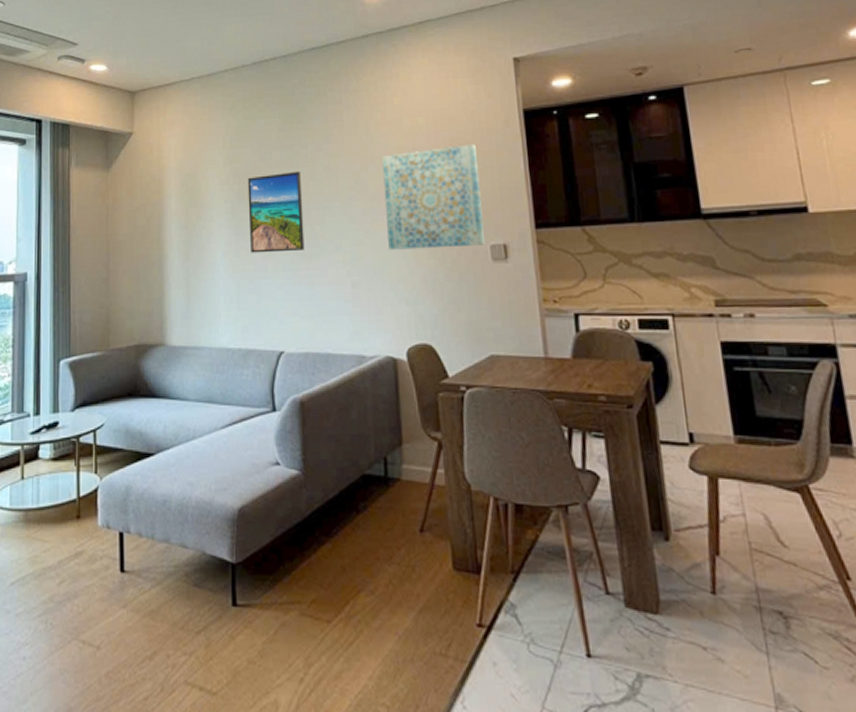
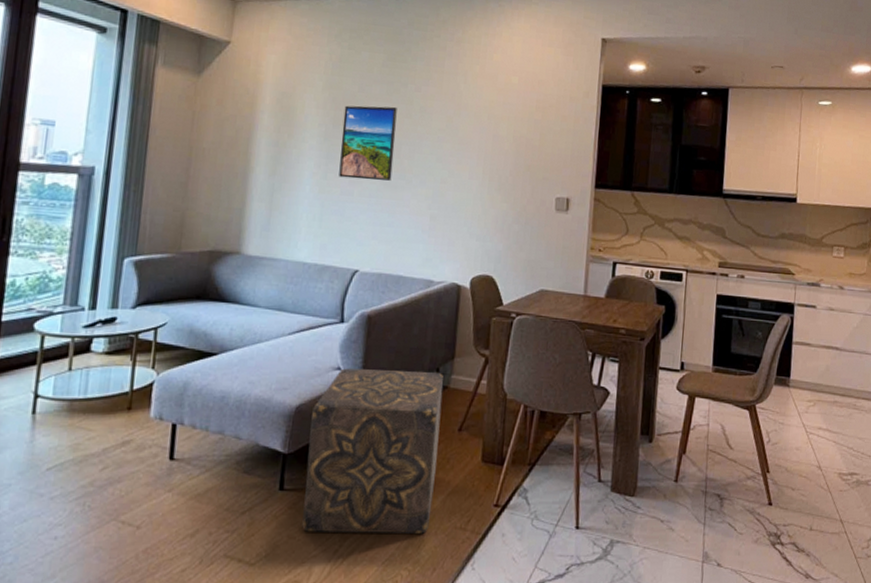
ottoman: none [256,463,403,660] -> present [302,368,443,534]
wall art: present [382,144,484,250] -> none [468,105,558,197]

